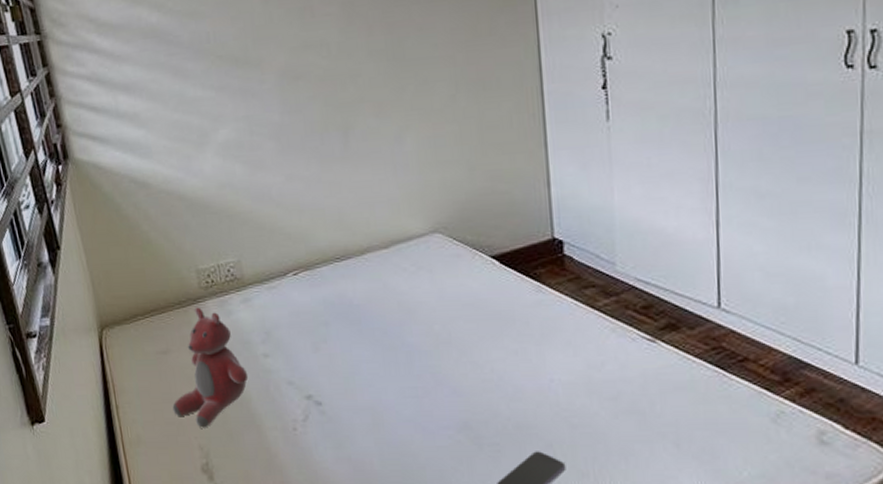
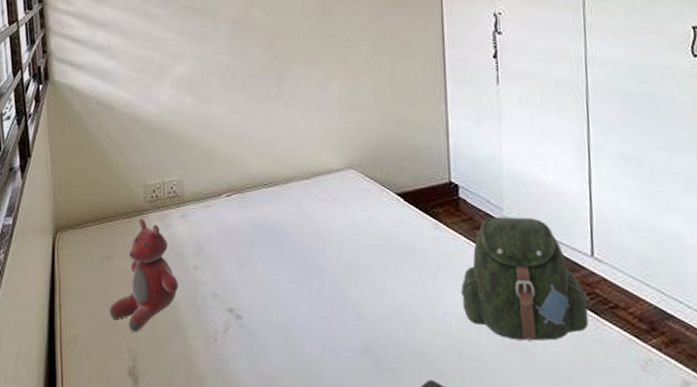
backpack: none [568,270,716,403] -> present [460,216,591,341]

